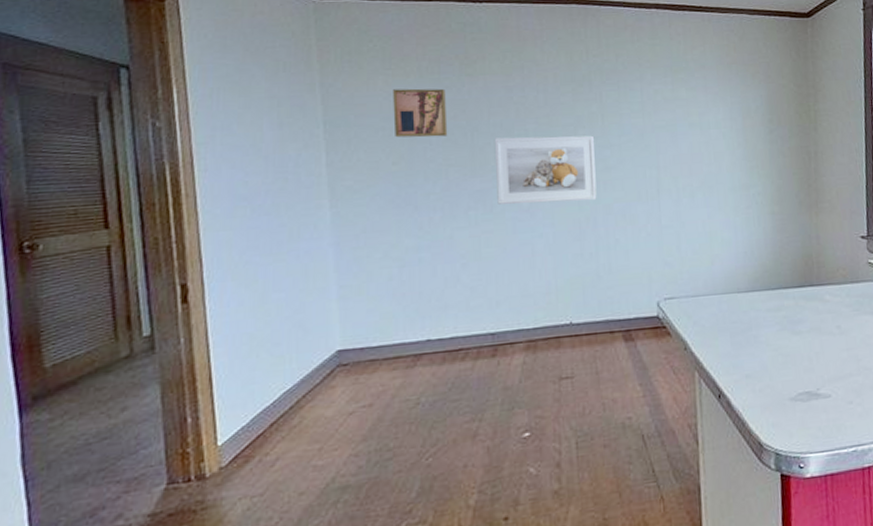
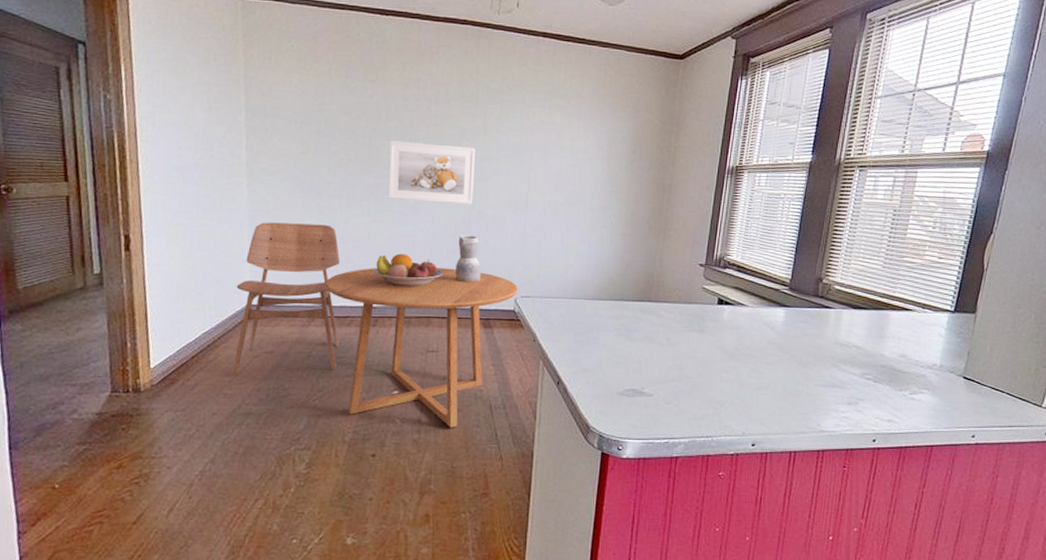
dining chair: none [322,242,453,440] -> present [232,222,341,375]
wall art: present [393,88,448,138] -> none [304,87,351,134]
dining table: none [430,275,661,470] -> present [324,268,519,428]
fruit bowl: none [487,265,571,305] -> present [373,253,444,287]
ceramic pitcher: none [584,235,616,290] -> present [455,235,482,282]

